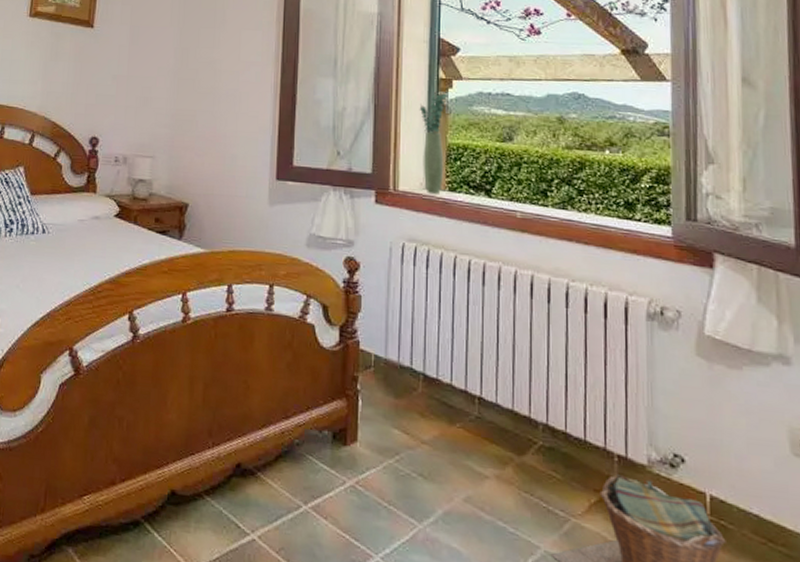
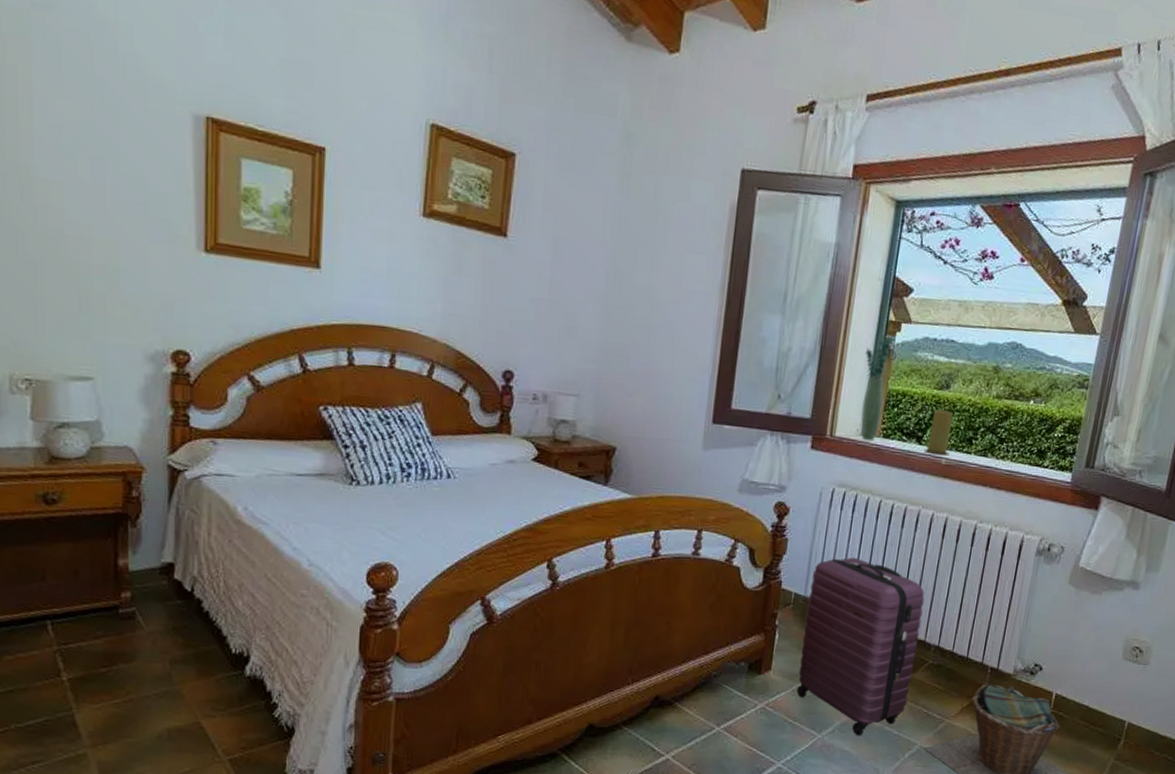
suitcase: none [388,316,522,531] -> present [796,557,925,736]
candle: none [495,162,524,210] -> present [923,409,953,456]

